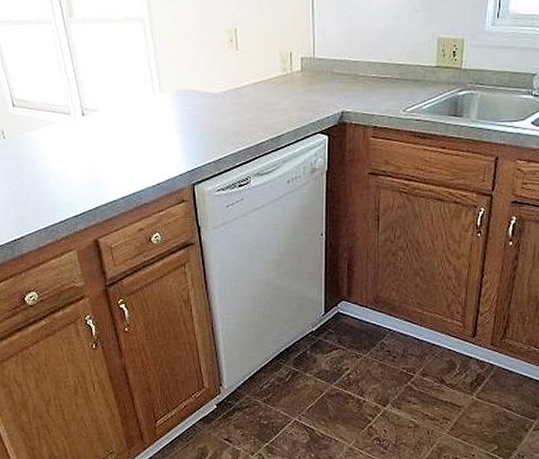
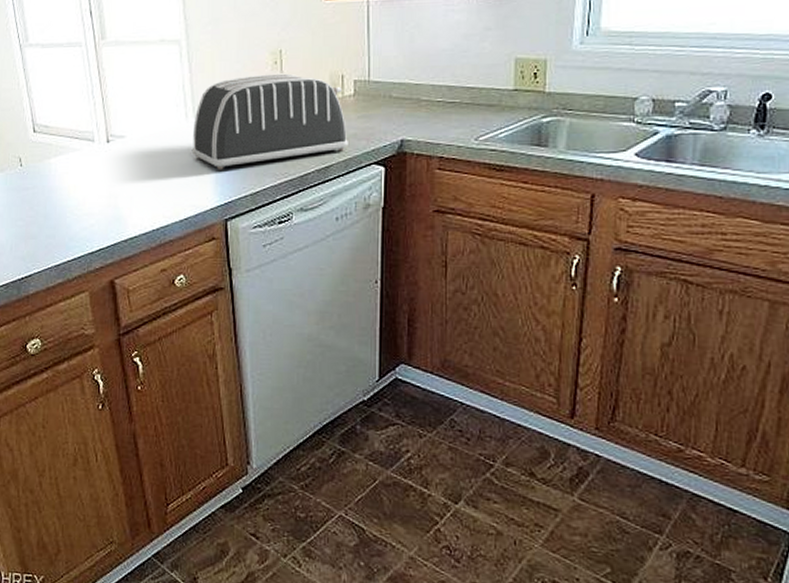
toaster: none [160,51,297,140] -> present [191,73,348,170]

